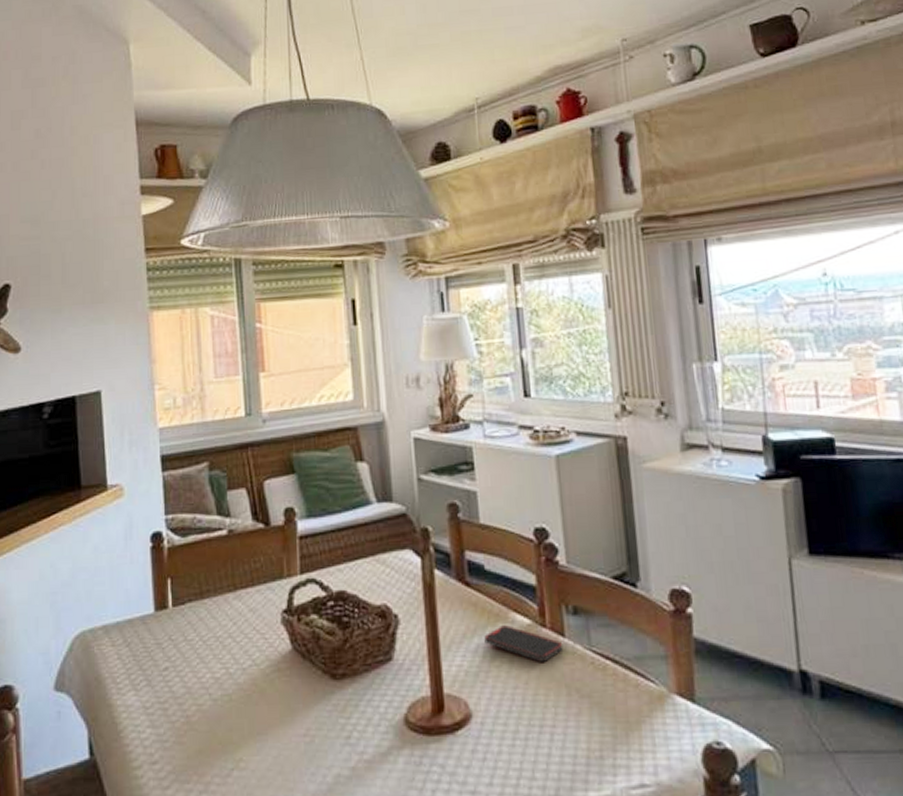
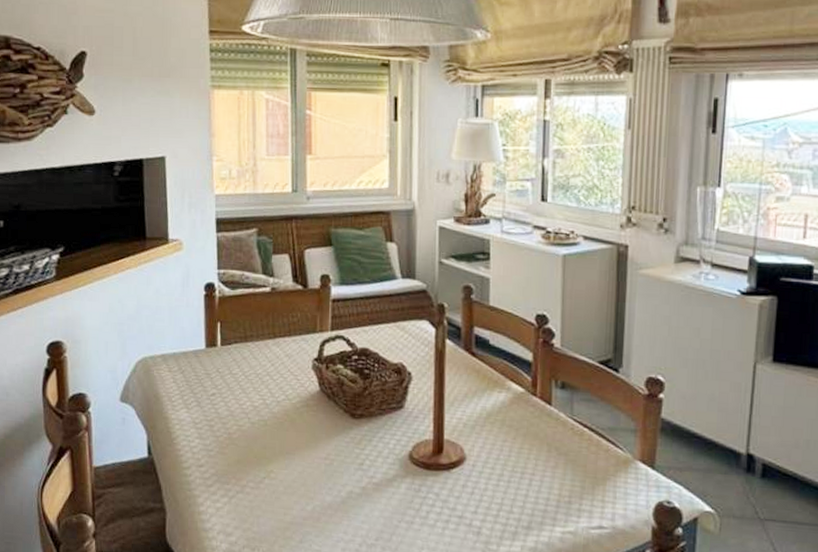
smartphone: present [484,625,564,662] -> none [483,391,549,424]

